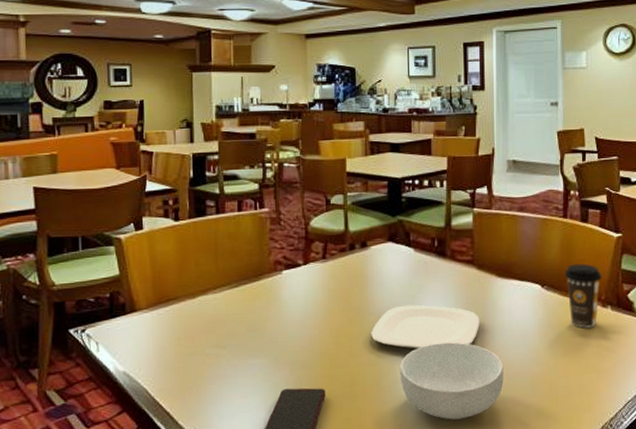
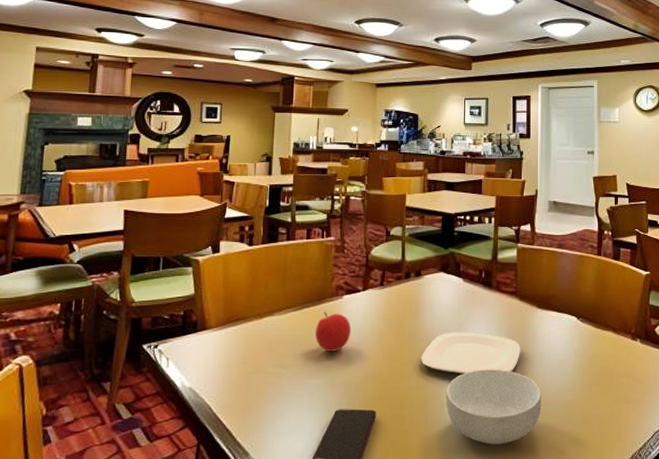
fruit: none [254,289,294,330] -> present [315,312,352,352]
coffee cup: present [564,264,602,328] -> none [598,298,632,360]

